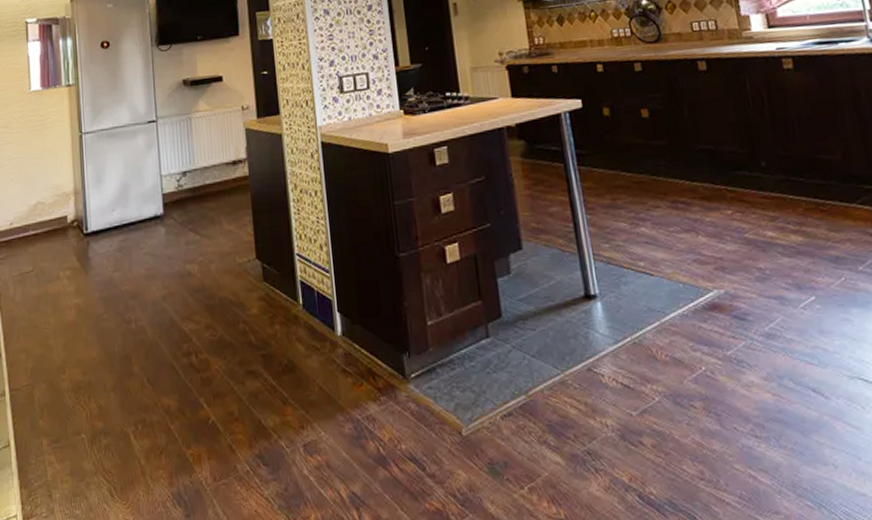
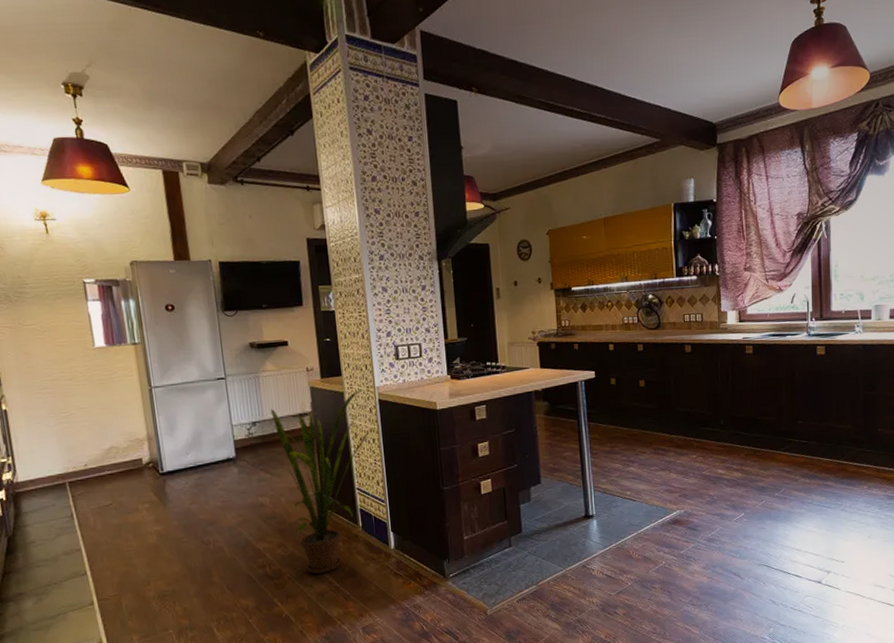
house plant: none [202,129,315,367] -> present [270,388,373,575]

